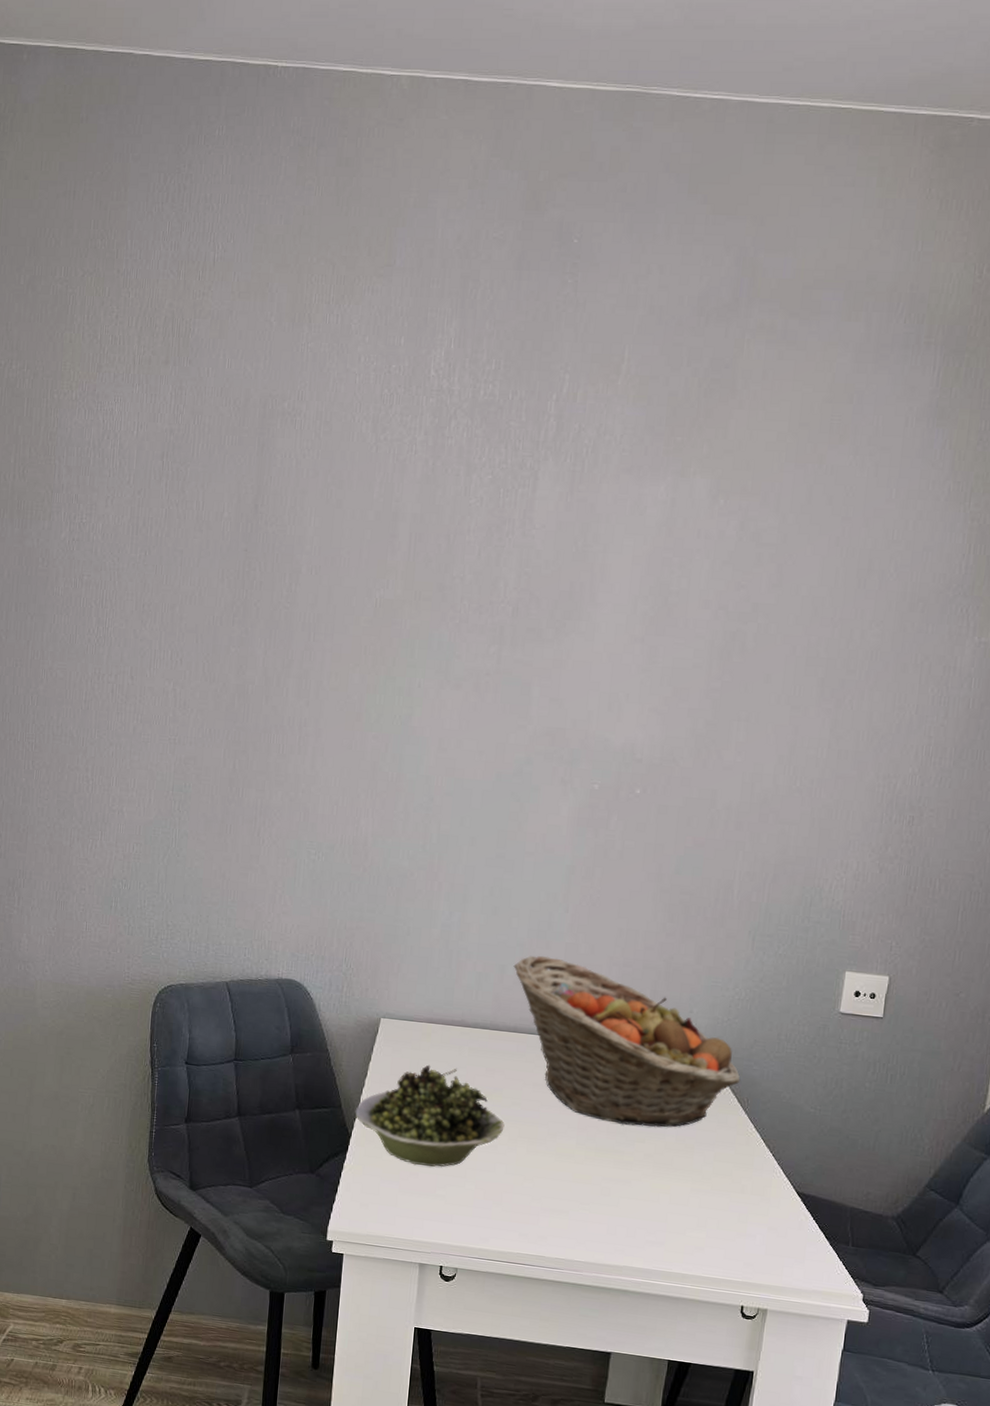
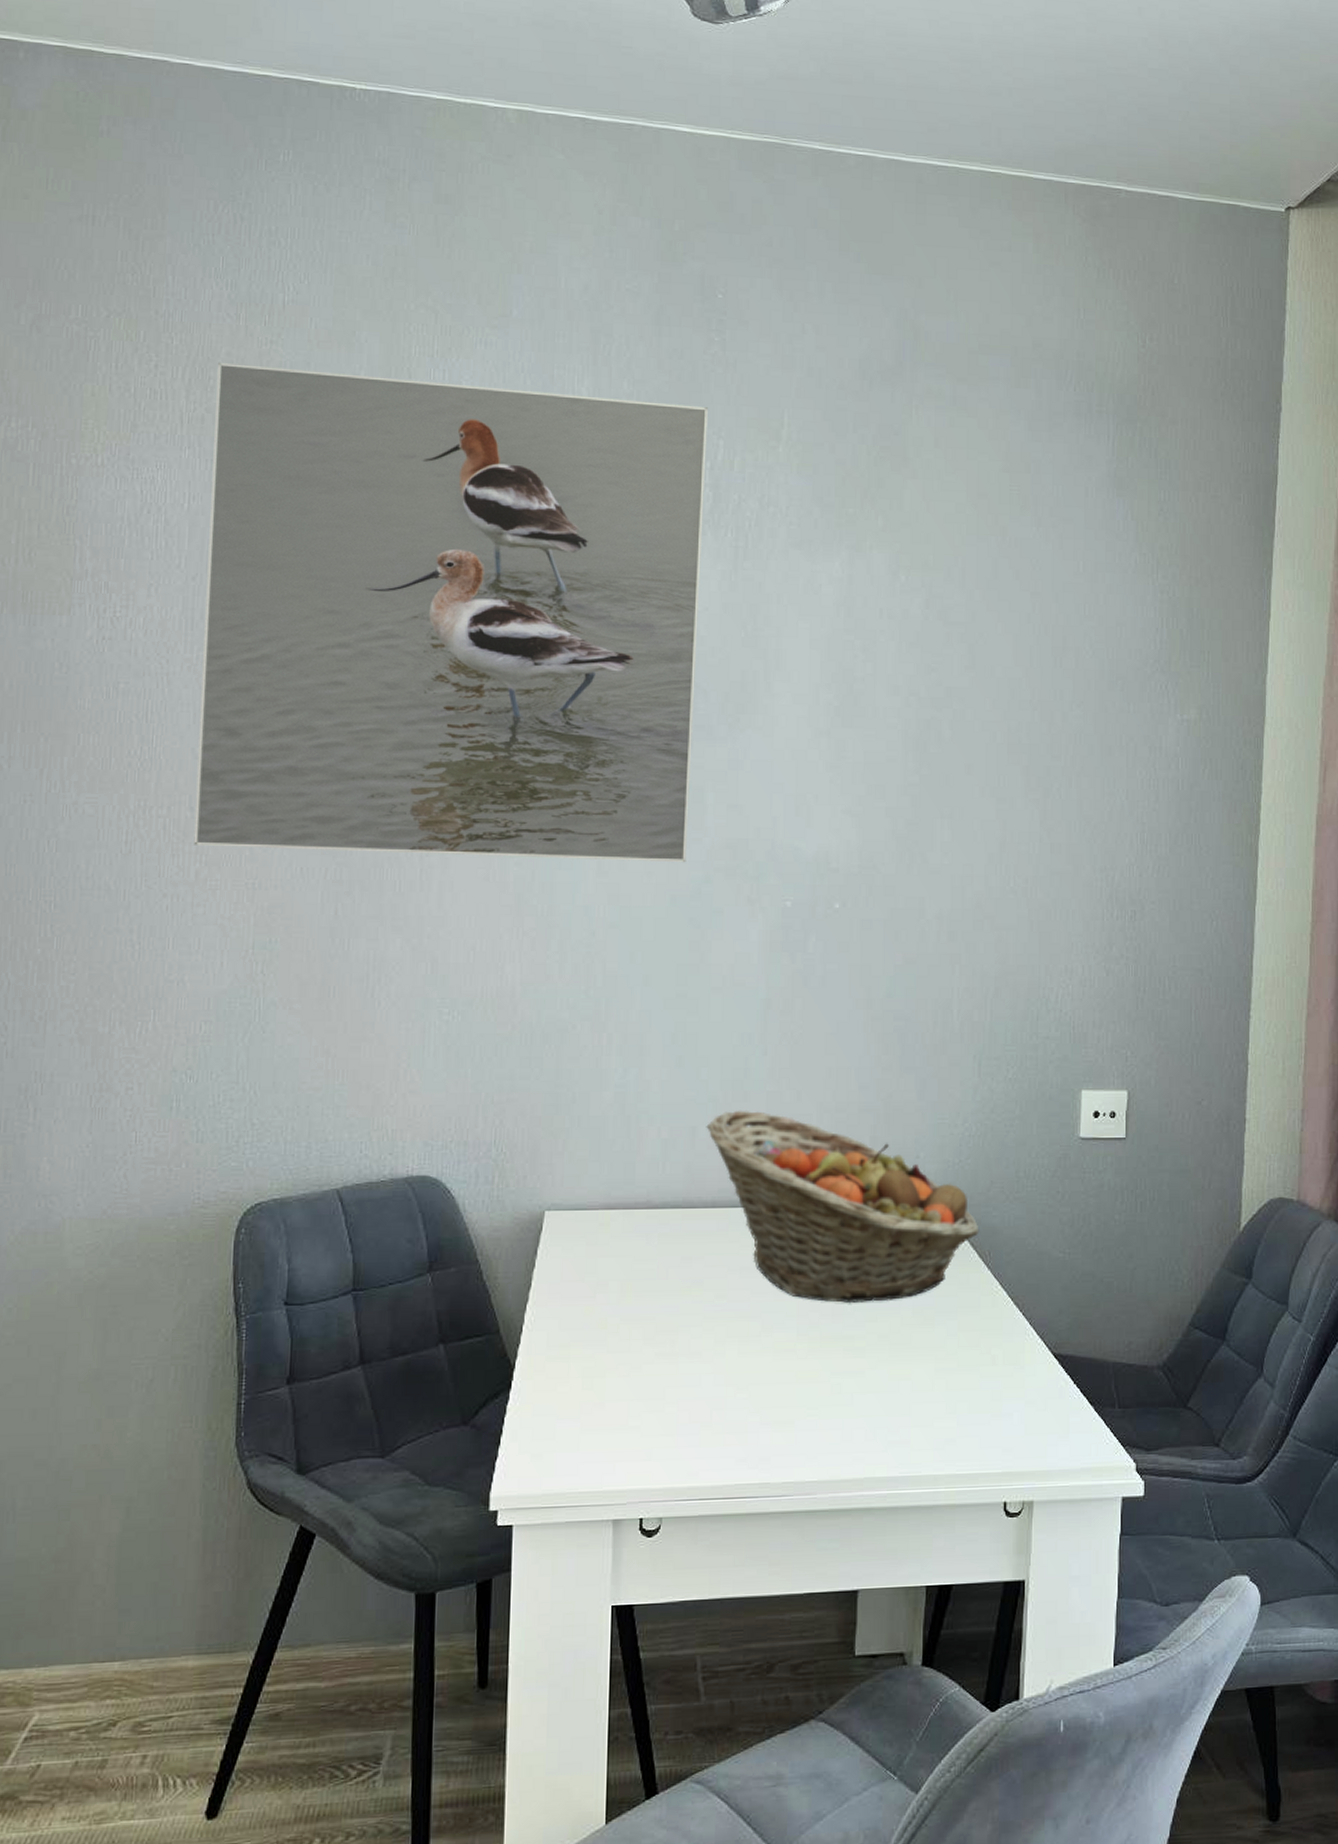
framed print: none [133,312,558,746] -> present [194,362,709,863]
bowl: present [355,1065,505,1167] -> none [518,1262,709,1393]

